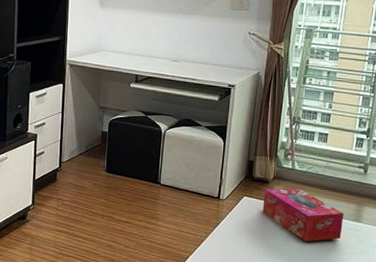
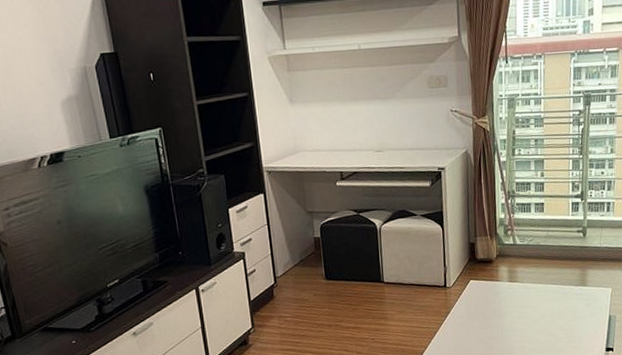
tissue box: present [262,187,344,242] -> none [490,262,570,315]

